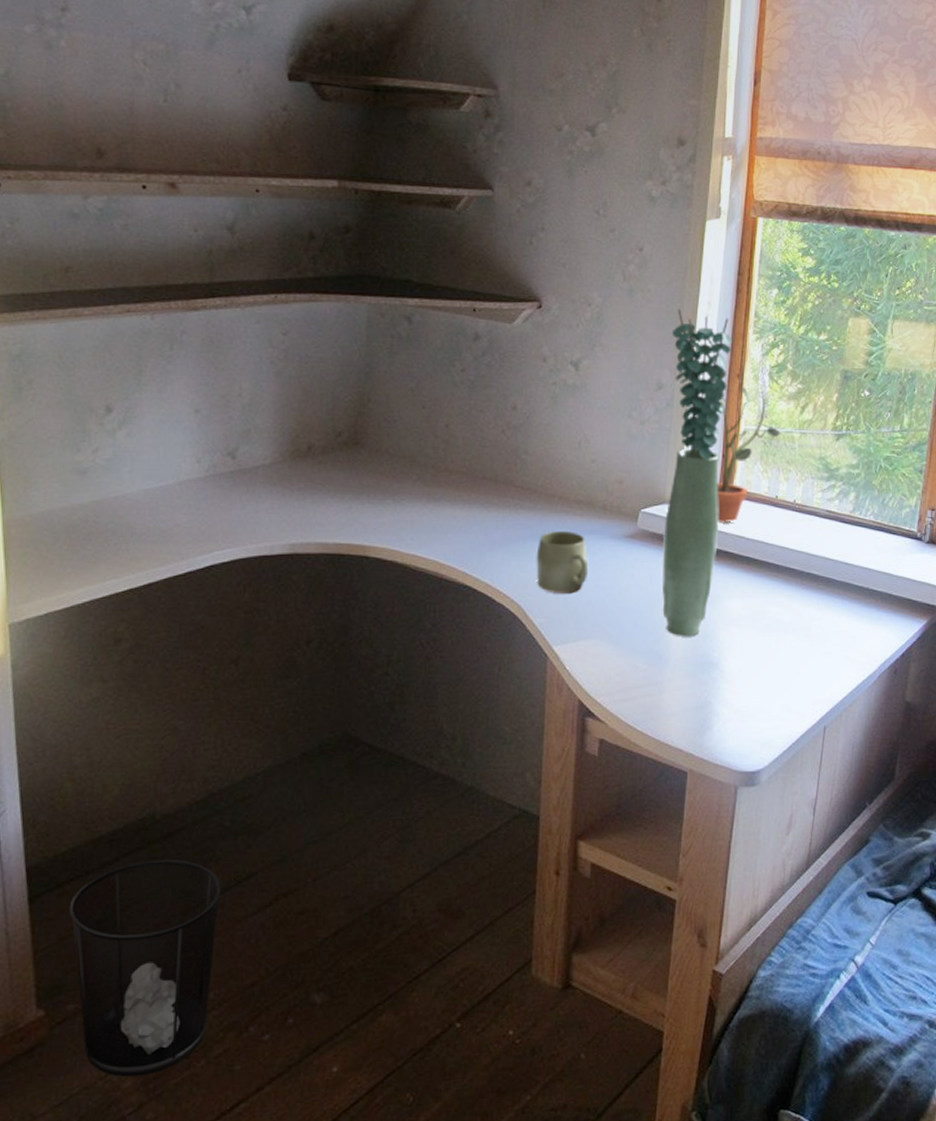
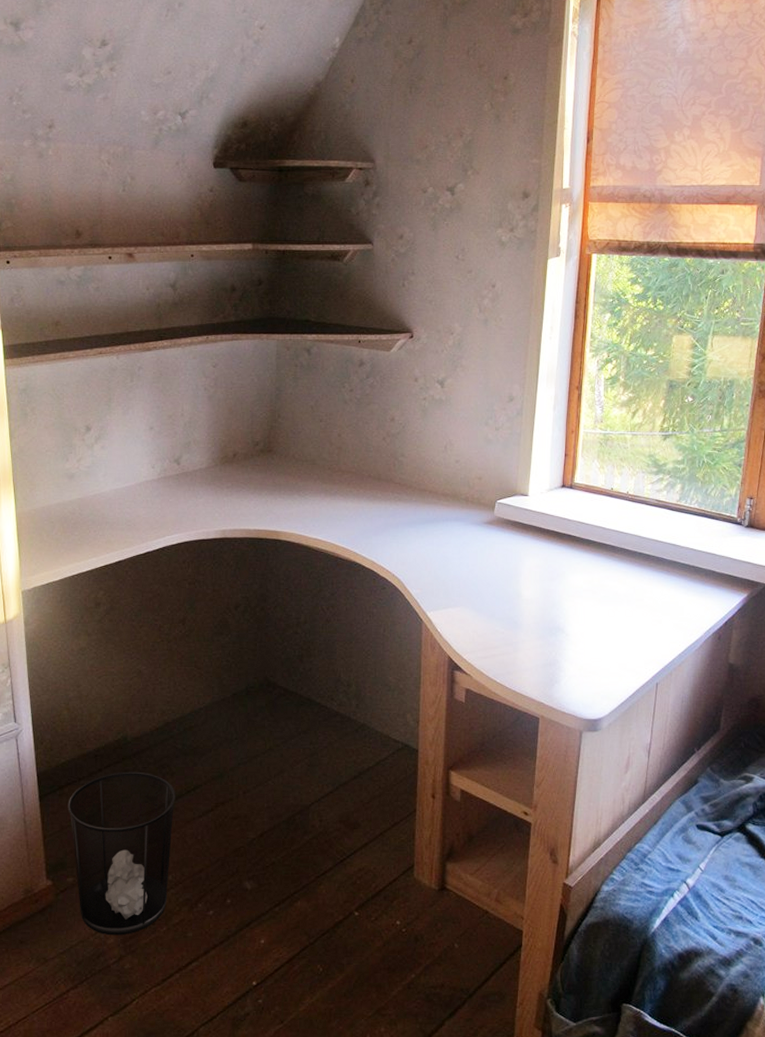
mug: present [536,531,589,594] -> none [412,519,455,570]
vase: present [661,309,733,636] -> none [515,334,572,605]
potted plant: present [695,369,783,522] -> none [541,381,616,511]

